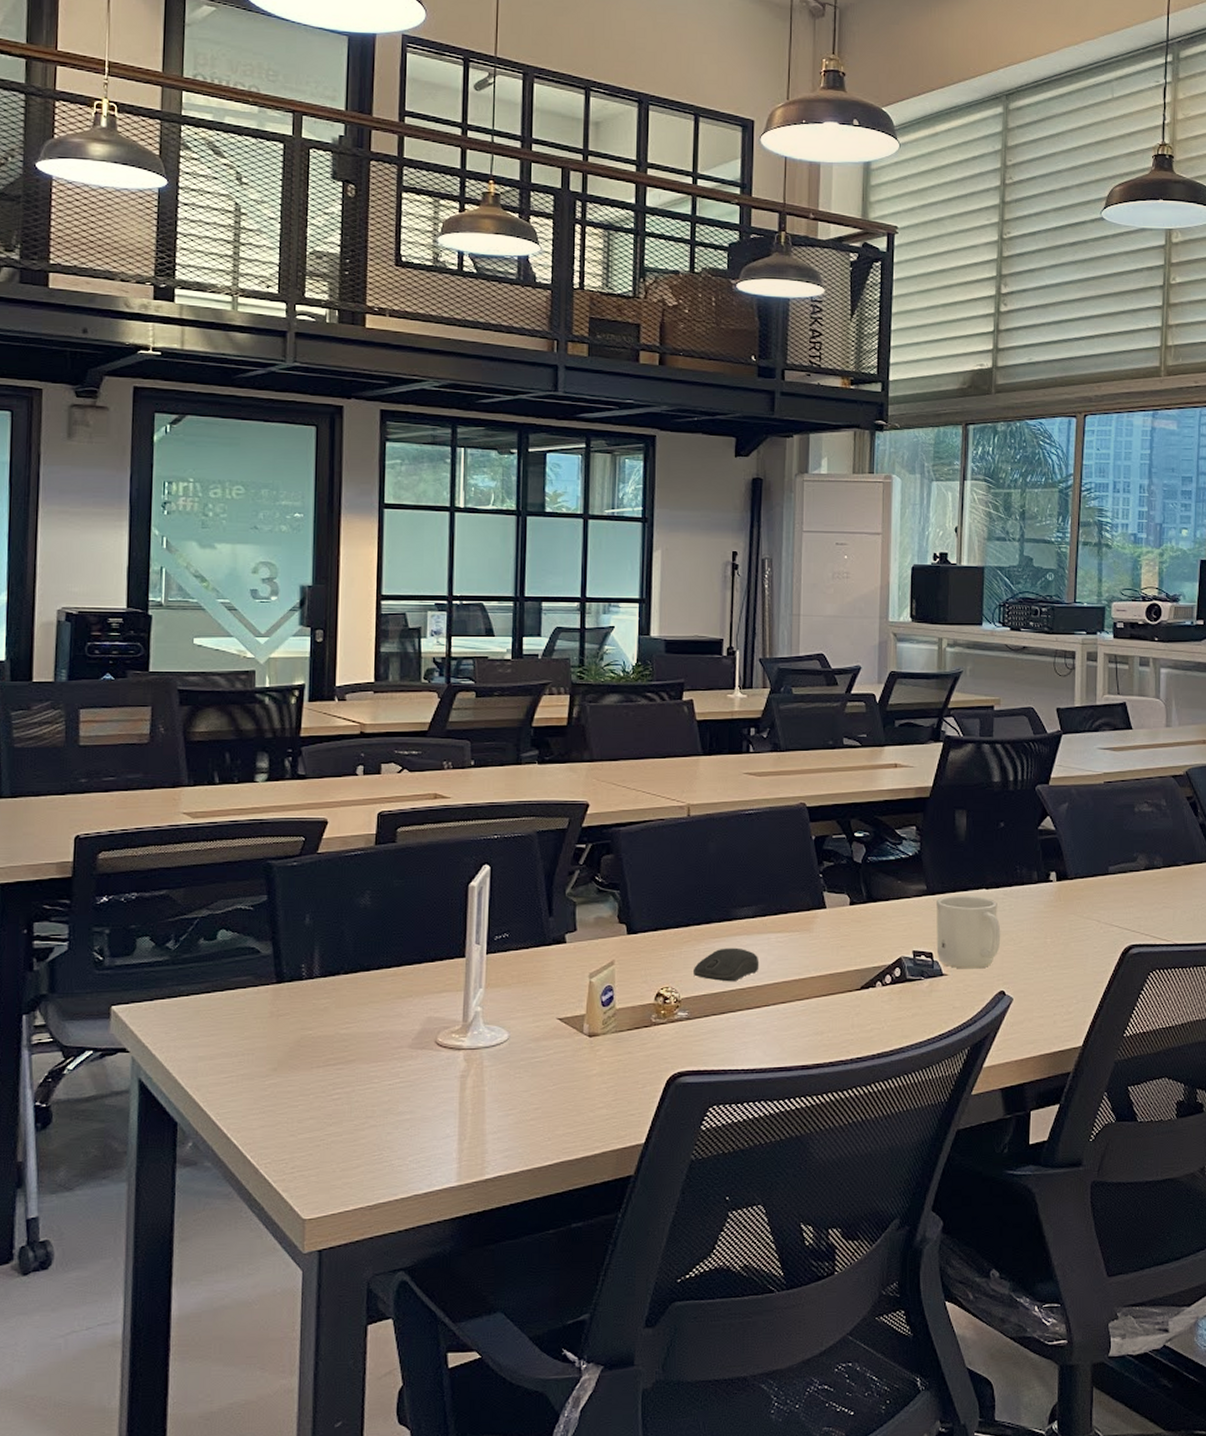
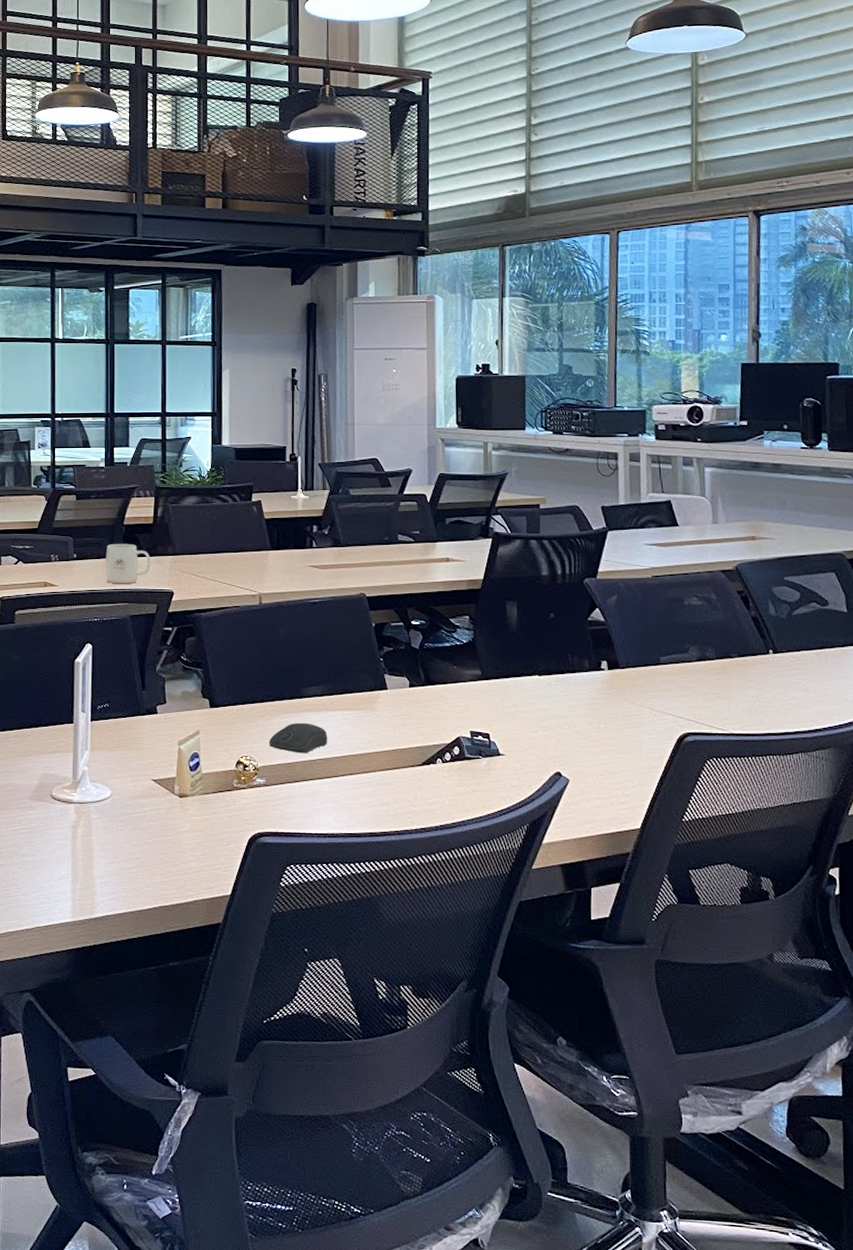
mug: none [509,748,563,796] -> present [105,543,151,584]
mug: present [936,895,1001,969] -> none [491,681,555,750]

